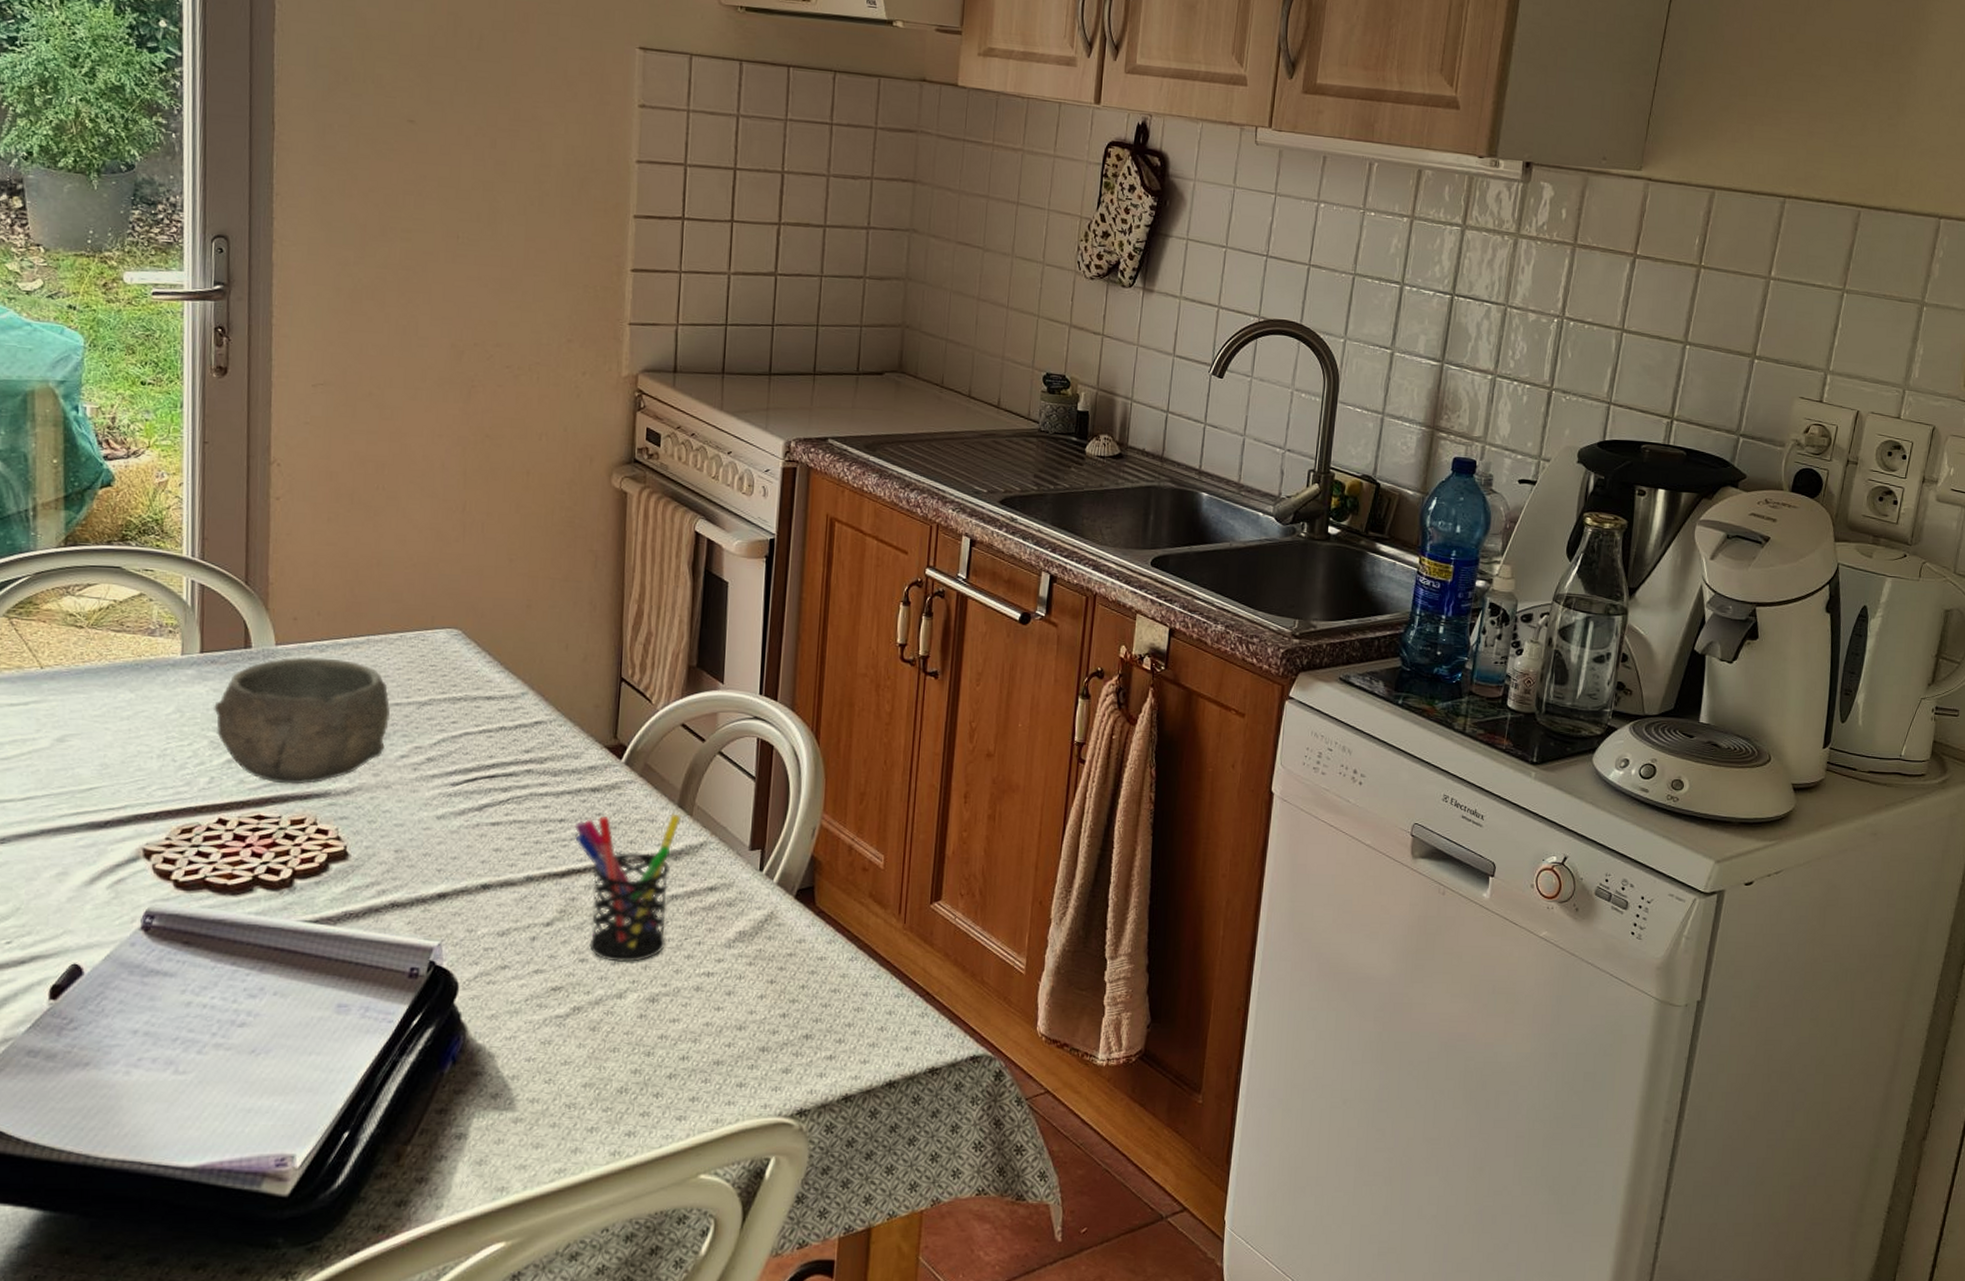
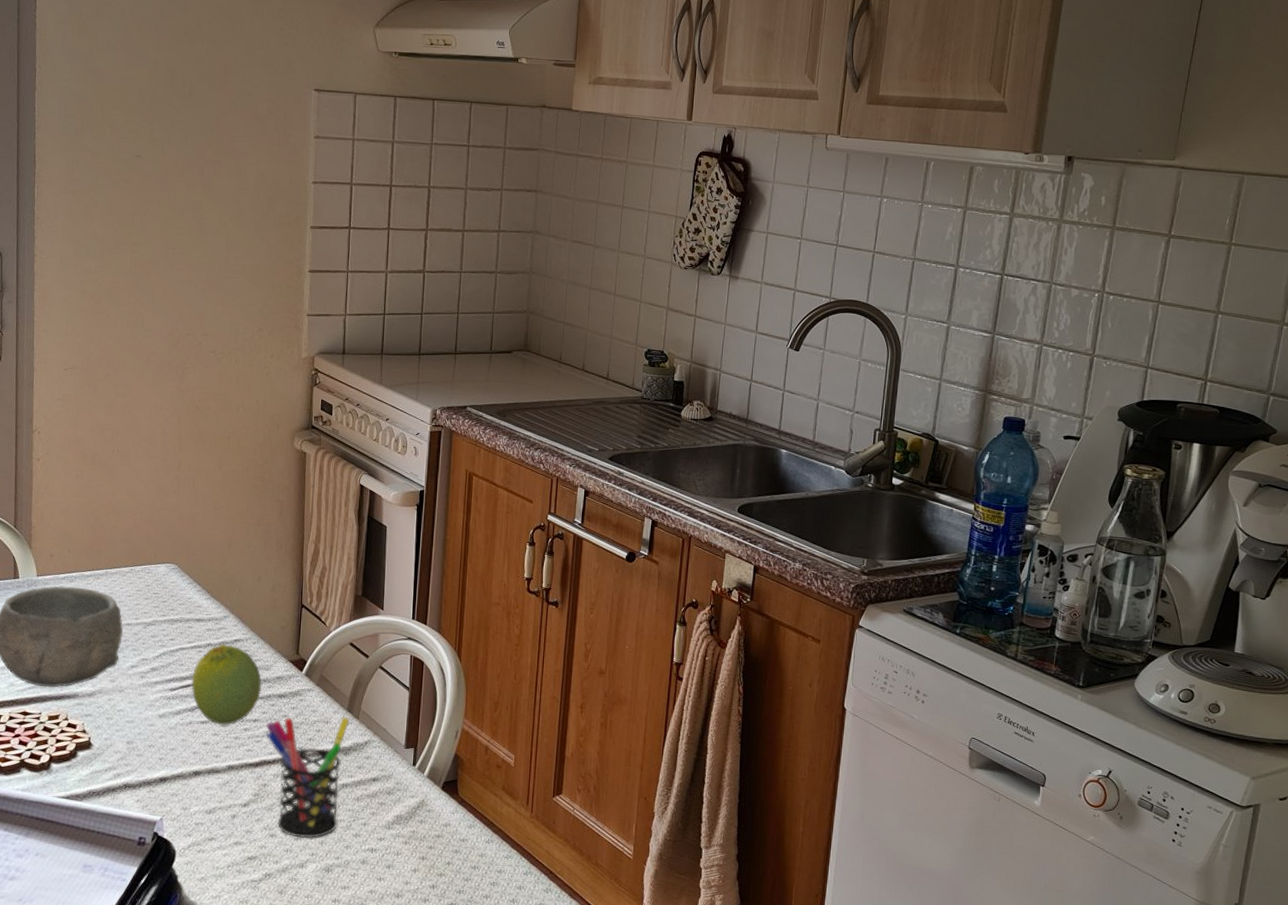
fruit: none [479,726,570,827] -> present [191,643,262,726]

